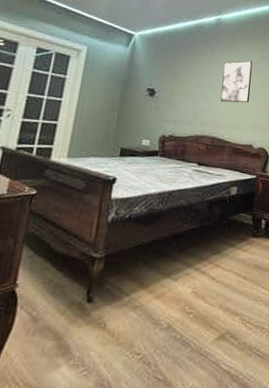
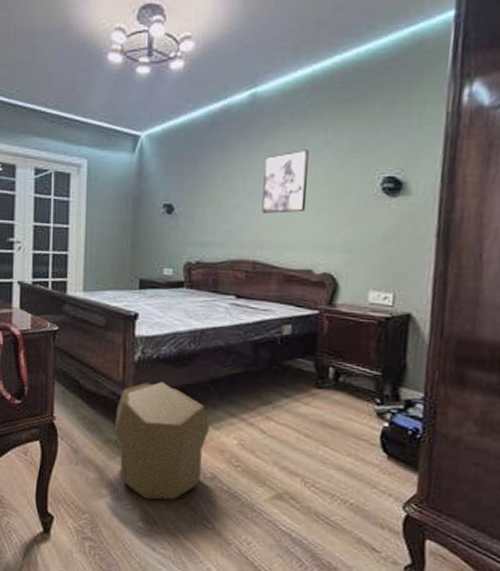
pouf: none [79,239,169,360] -> present [114,381,209,500]

